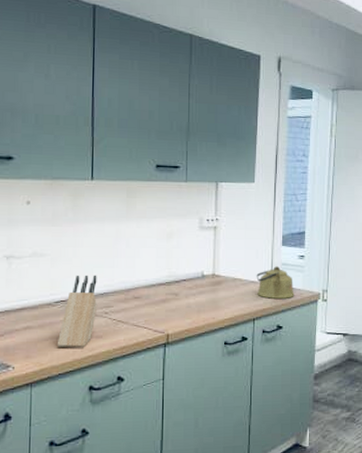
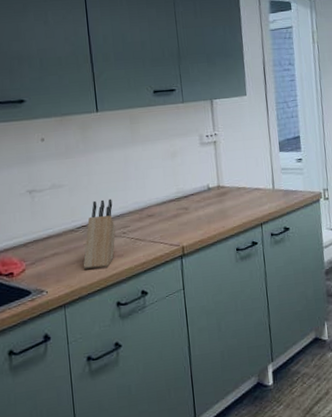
kettle: present [256,266,295,299] -> none [258,171,297,203]

